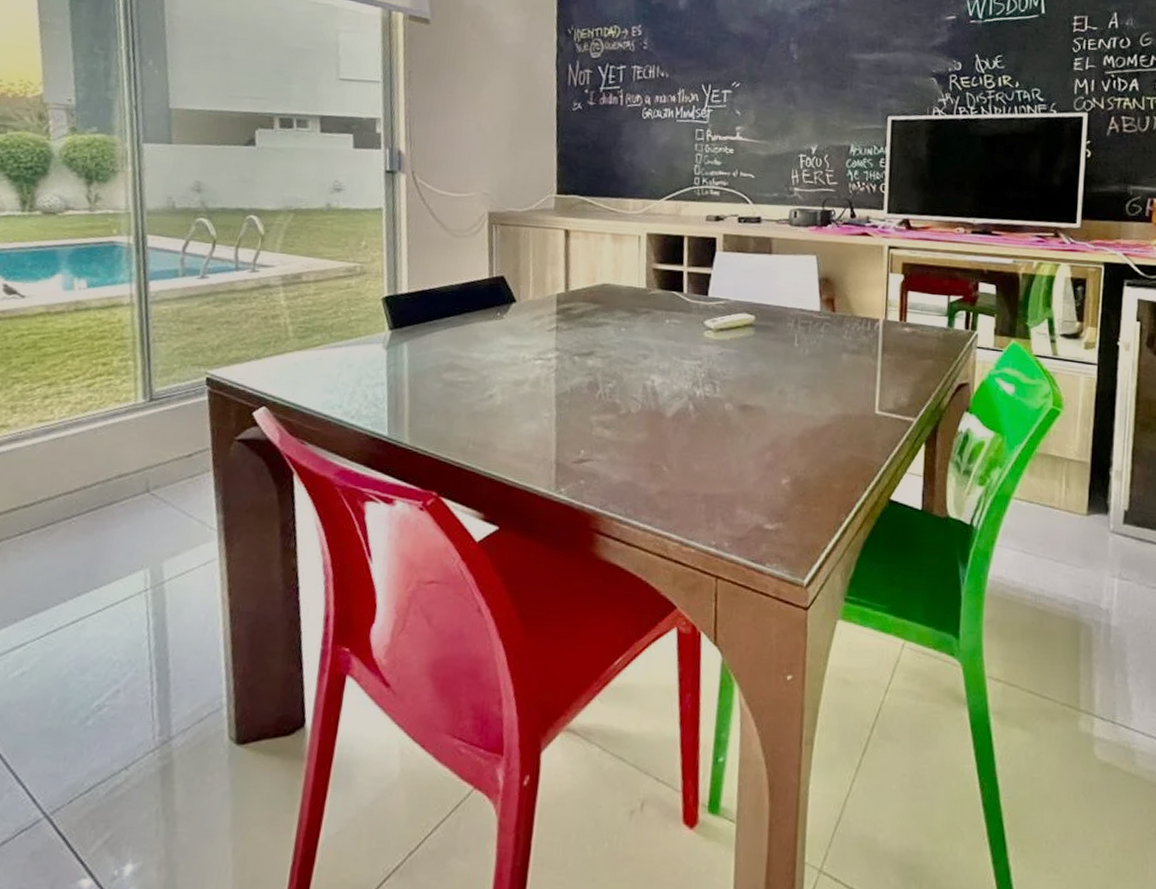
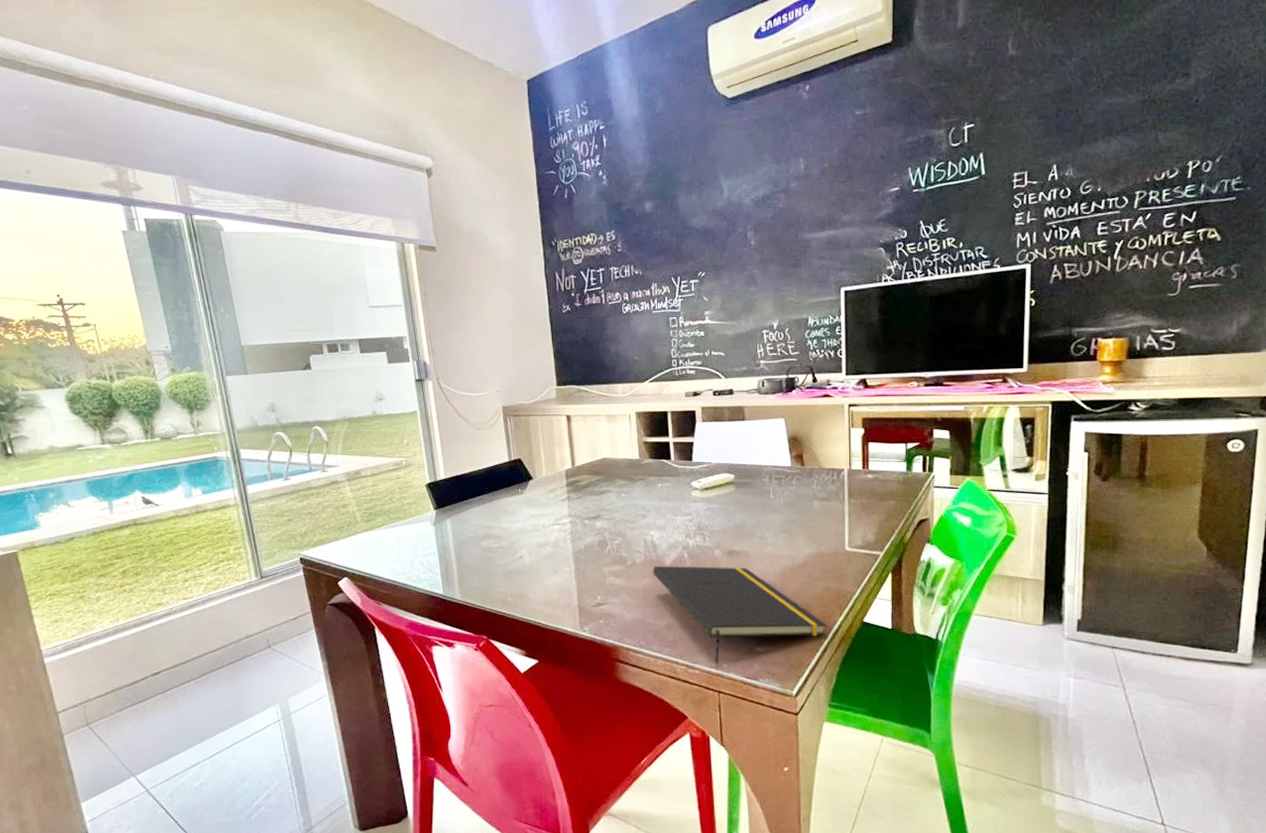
notepad: none [649,417,848,542] -> present [652,566,826,664]

